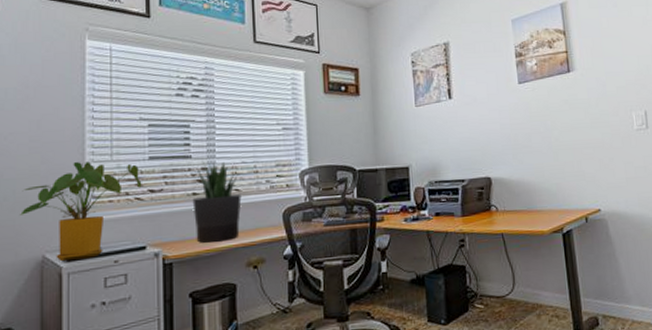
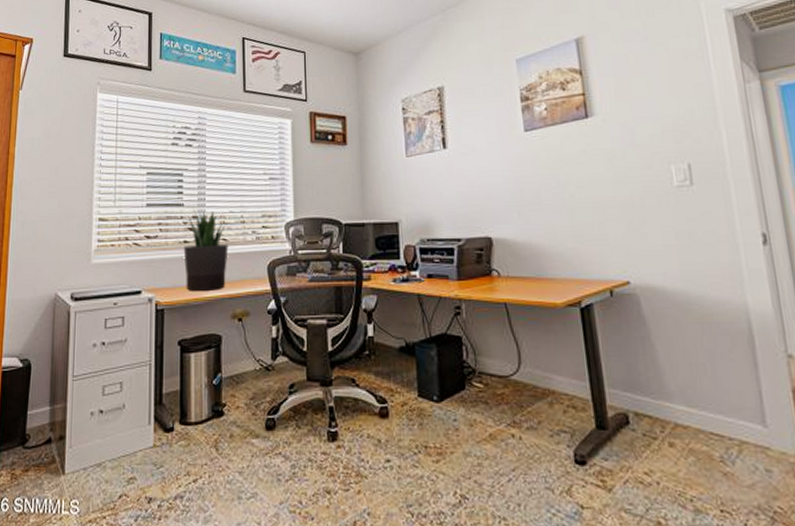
house plant: present [20,161,142,262] -> none [39,207,140,301]

